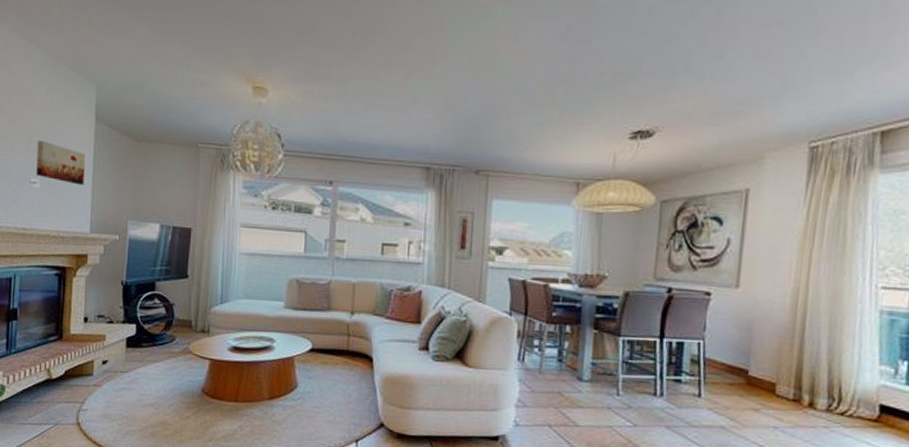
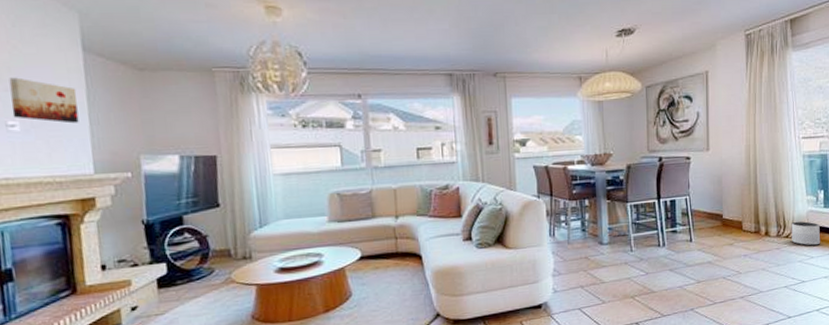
planter: none [848,397,896,433] -> present [791,221,821,246]

